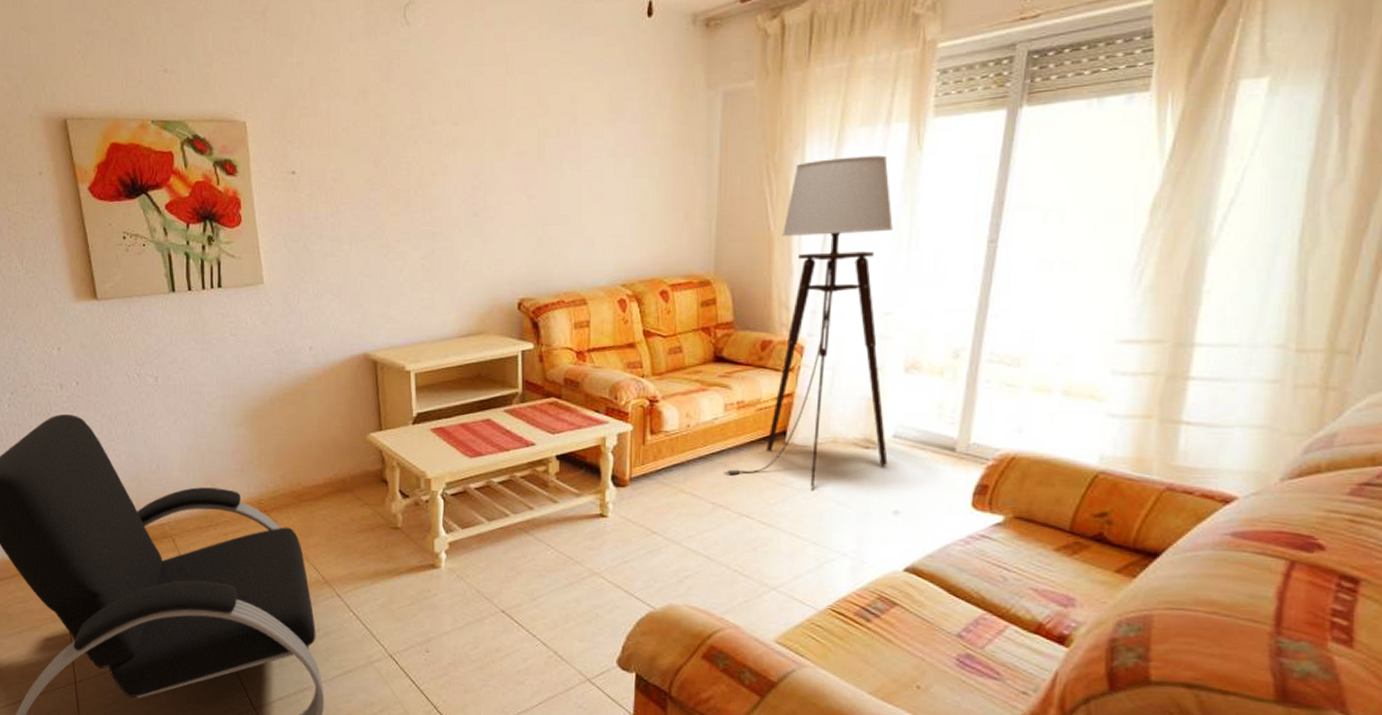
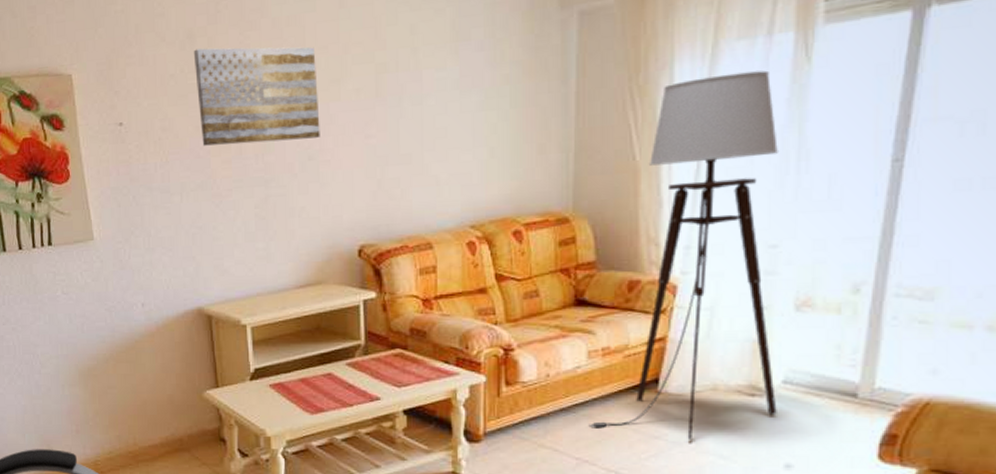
wall art: none [366,104,485,198] -> present [193,47,320,146]

